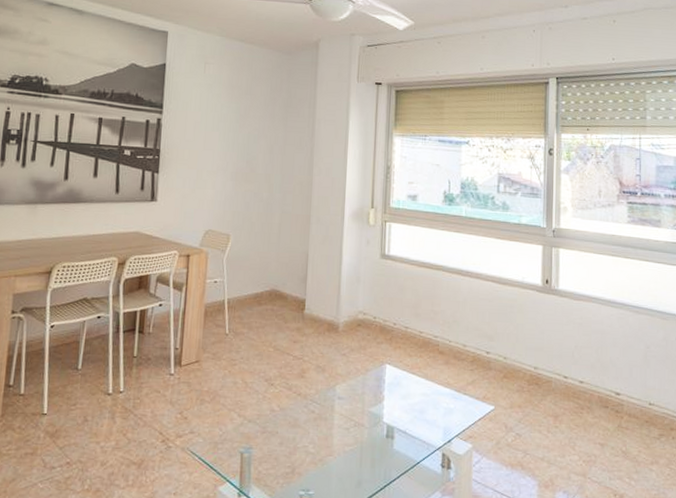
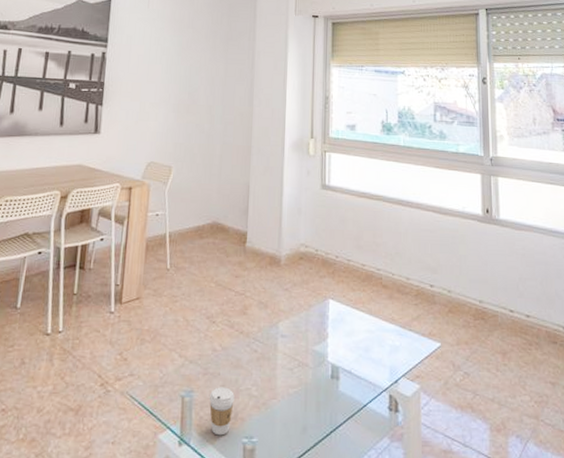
coffee cup: none [268,444,292,488] -> present [209,387,235,436]

